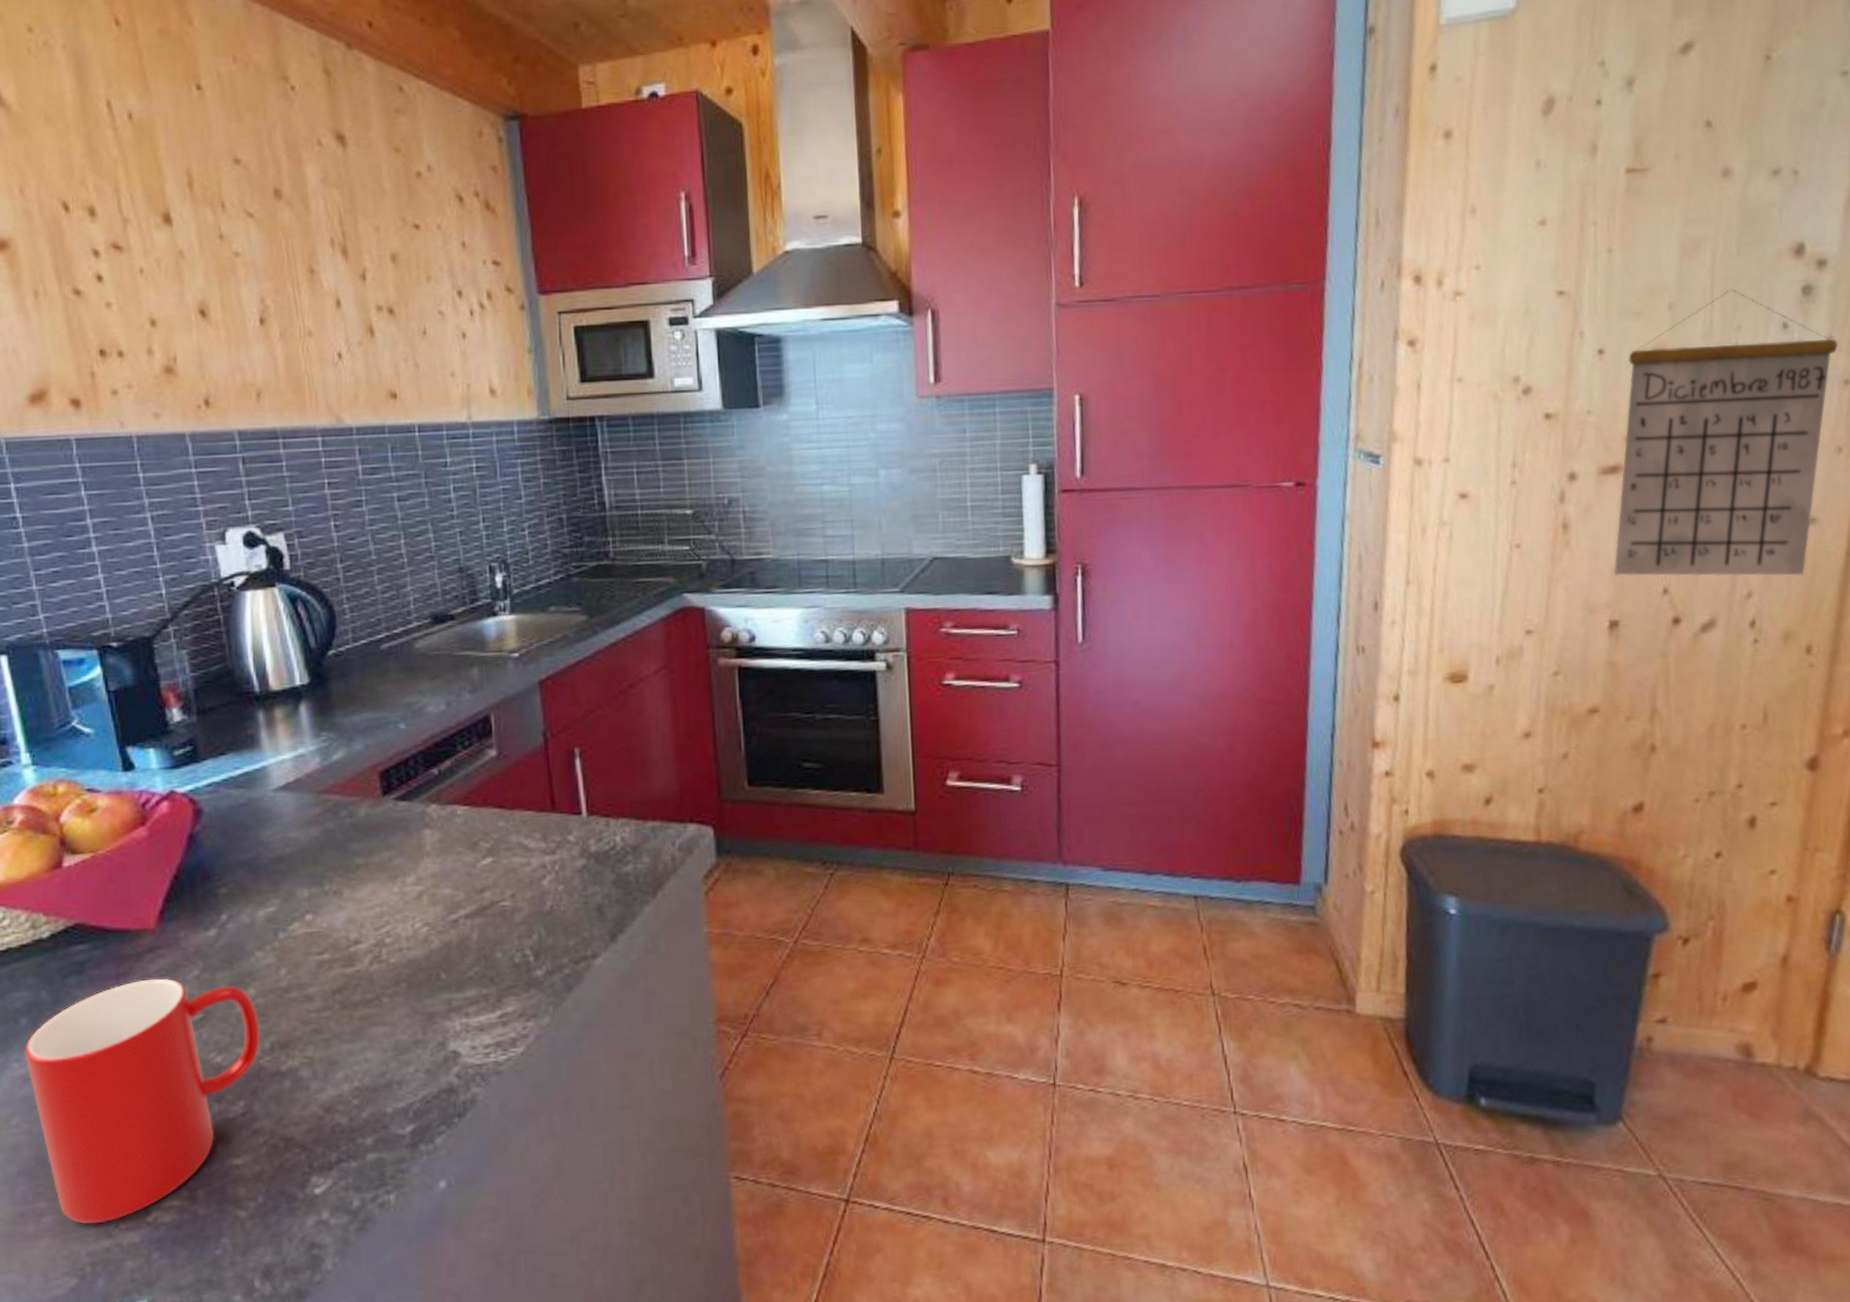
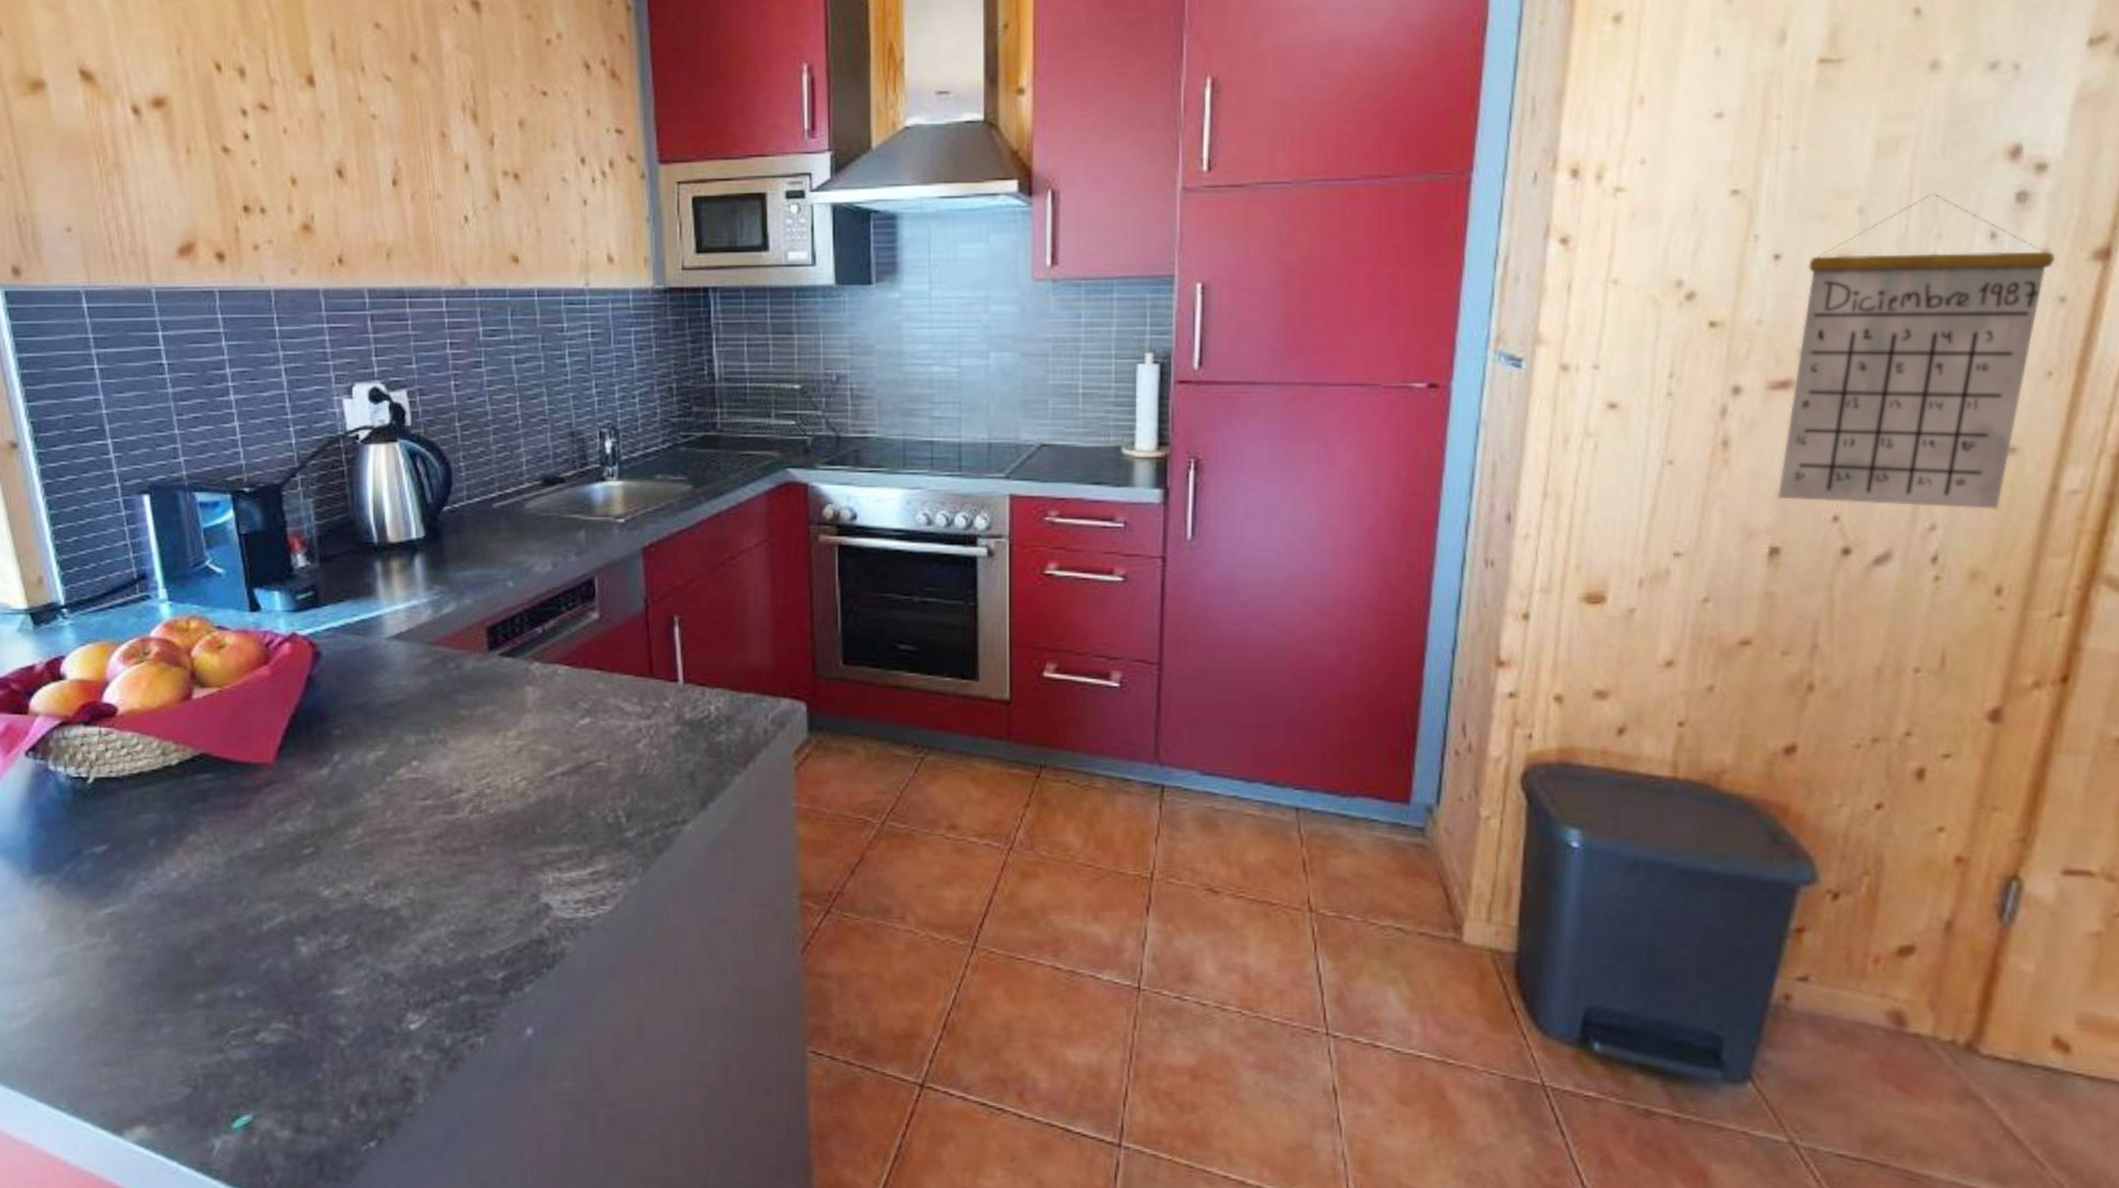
cup: present [24,978,261,1225] -> none [151,811,366,1039]

